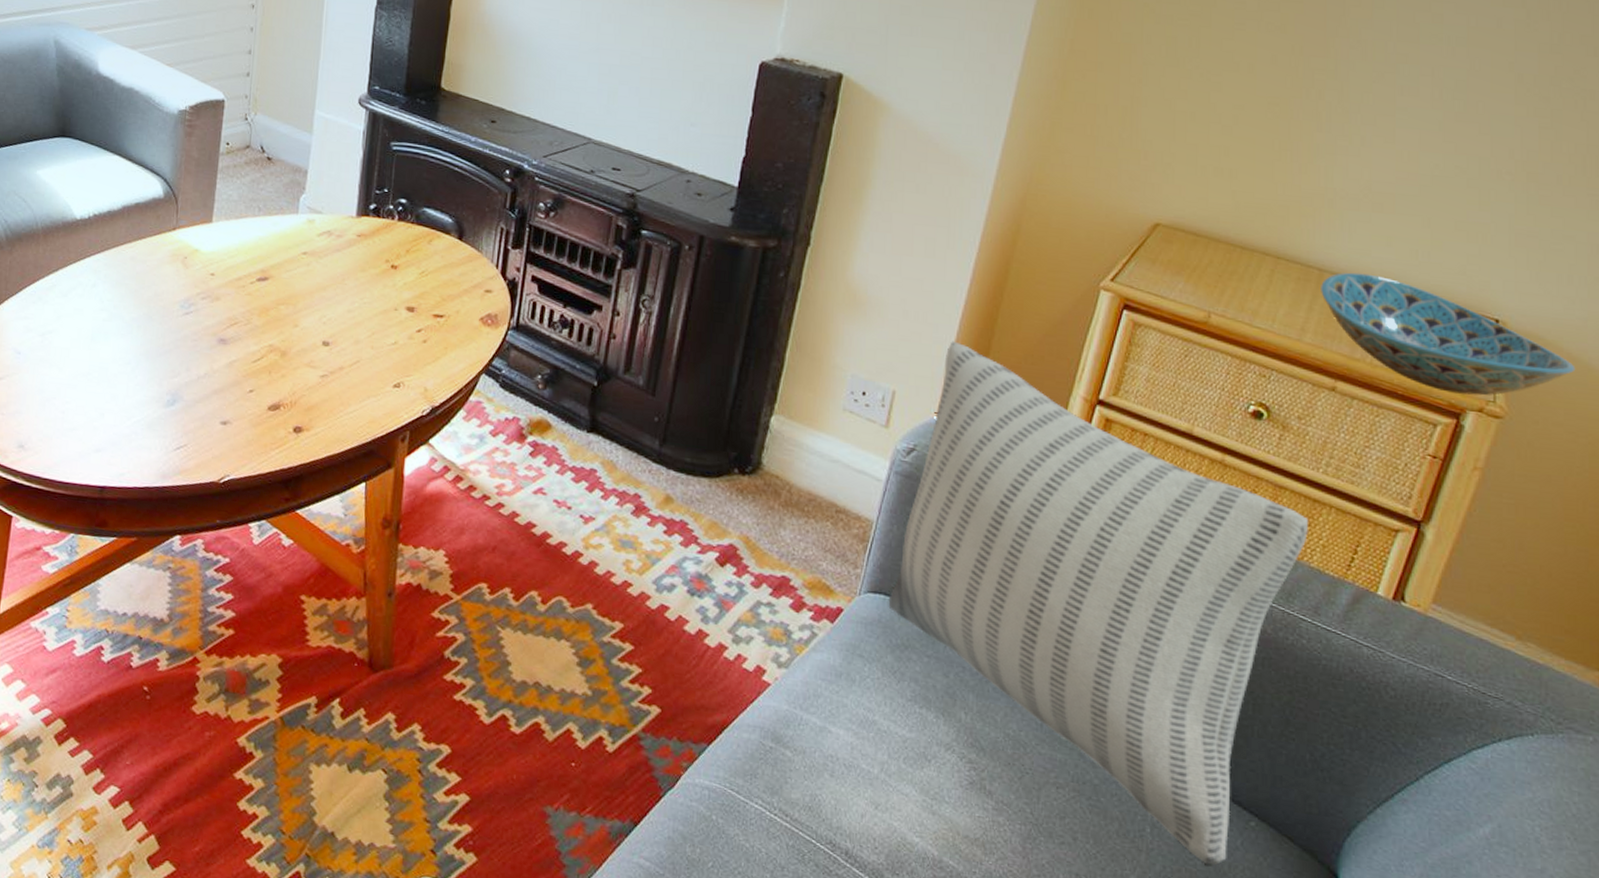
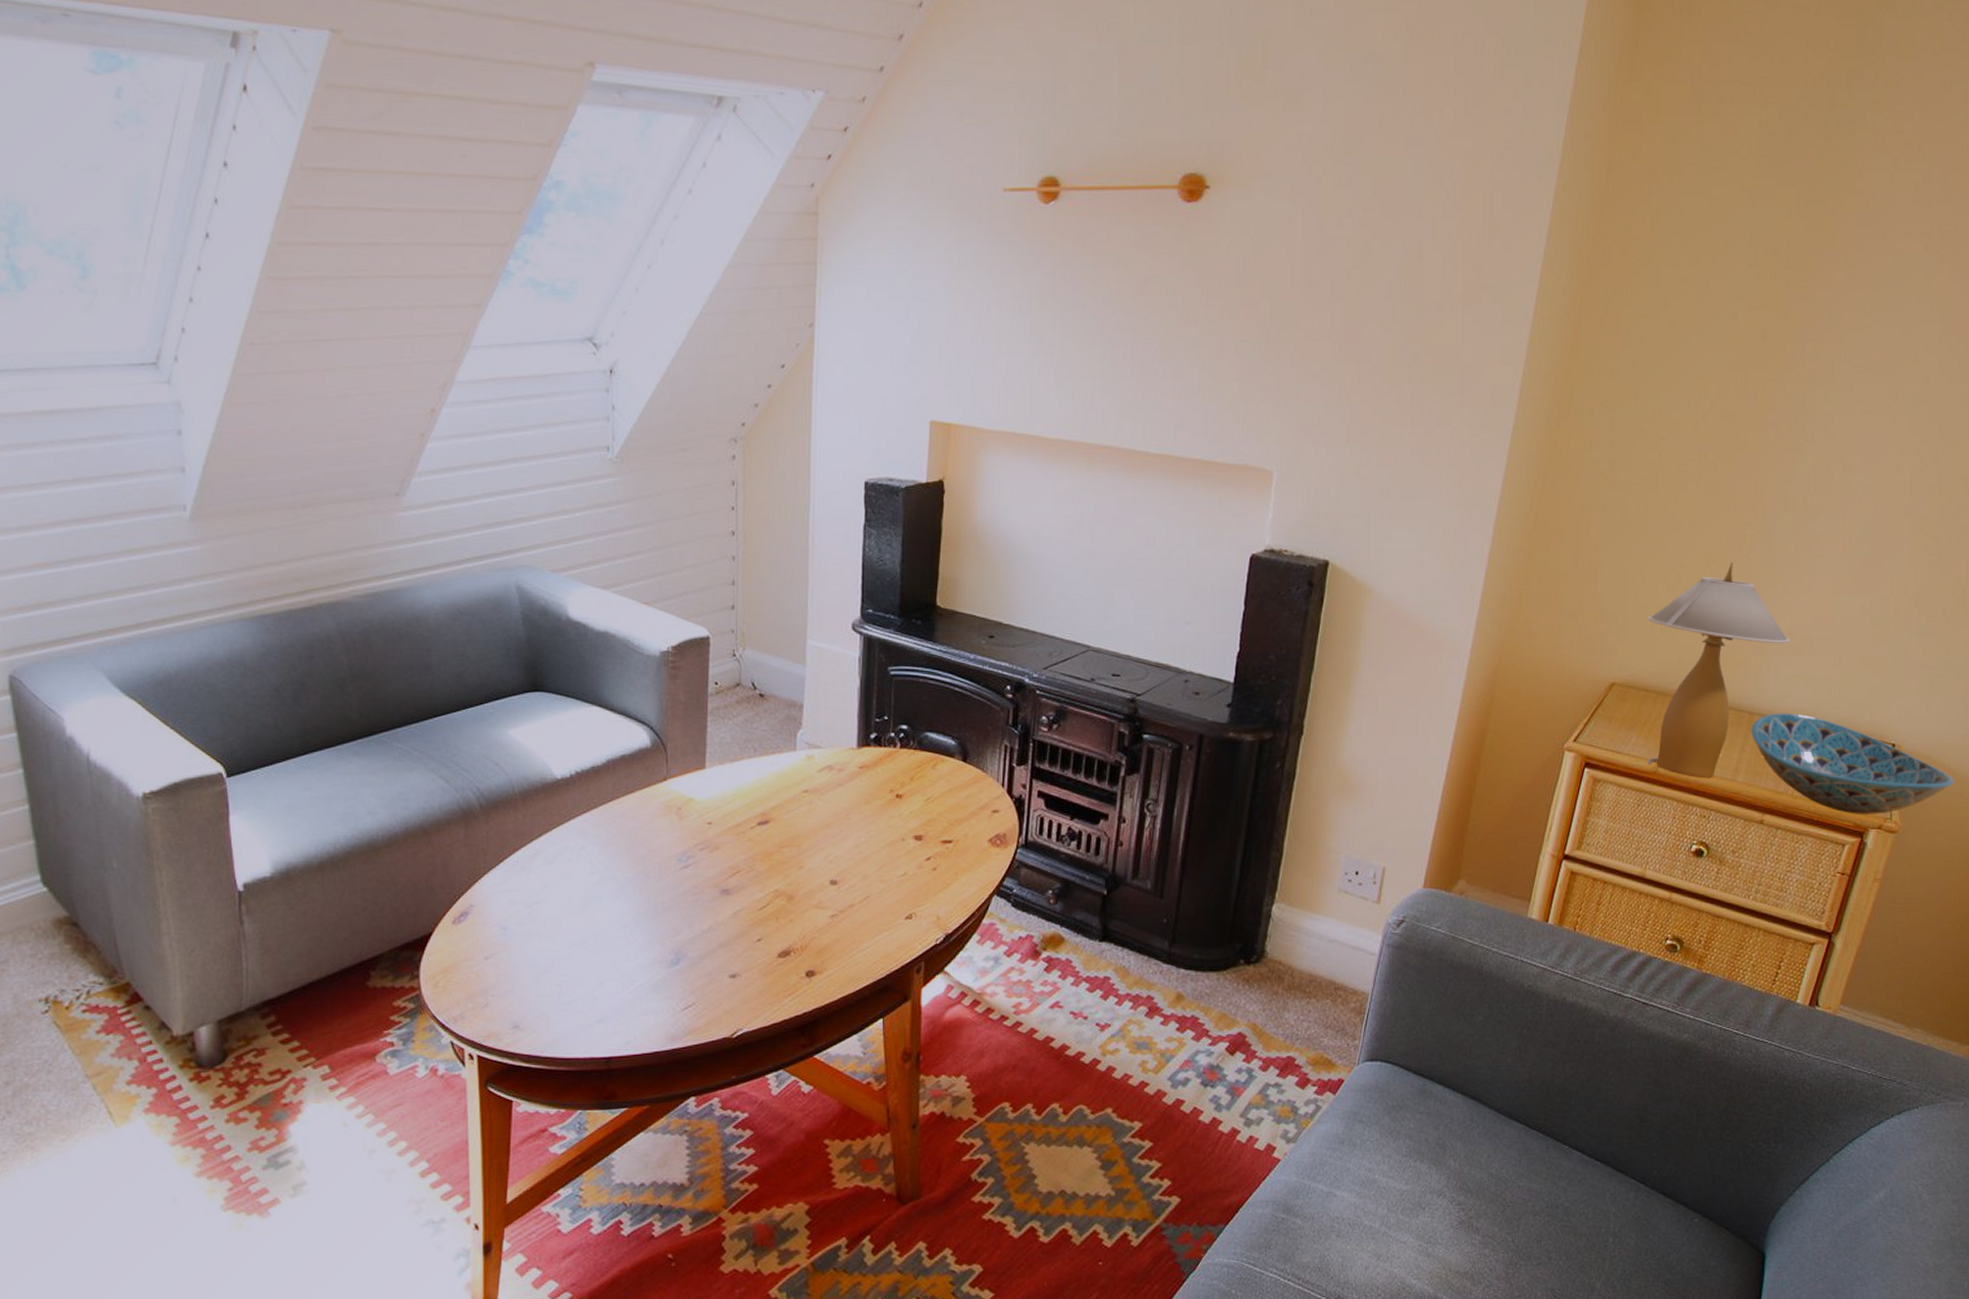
pillow: present [888,341,1308,866] -> none [1384,814,1741,1262]
table lamp: none [1196,108,1369,336] -> present [1647,562,1791,779]

